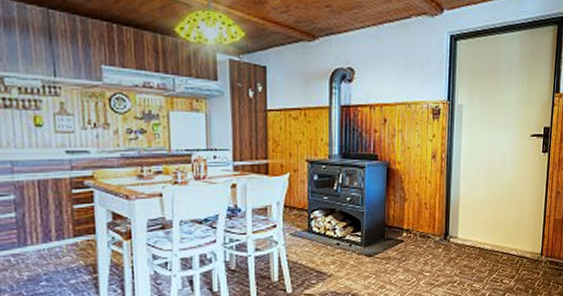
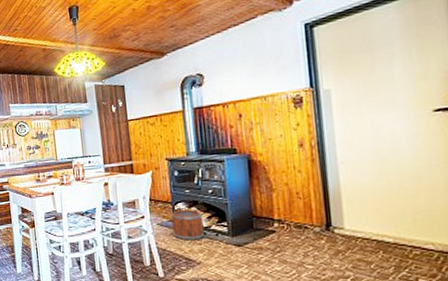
bucket: none [306,217,338,252] -> present [171,209,205,241]

